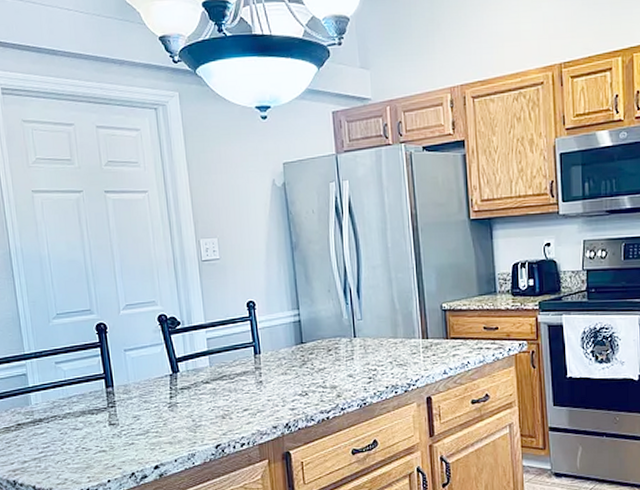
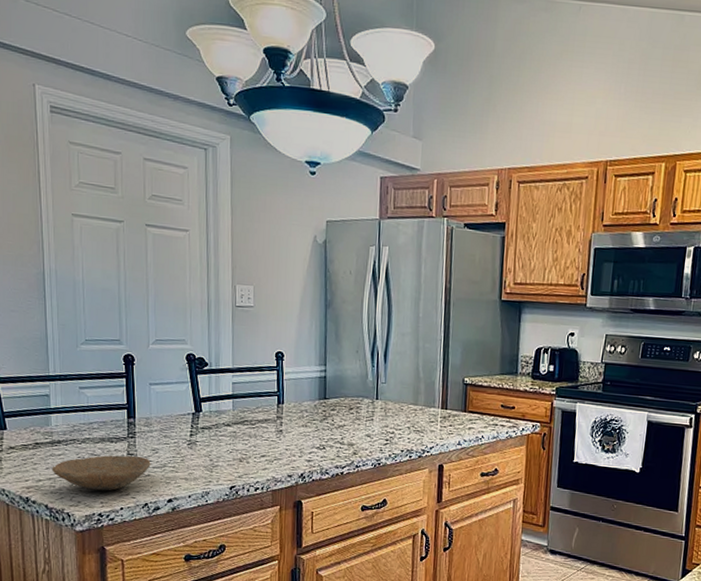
bowl: none [36,425,134,465] -> present [52,455,151,491]

